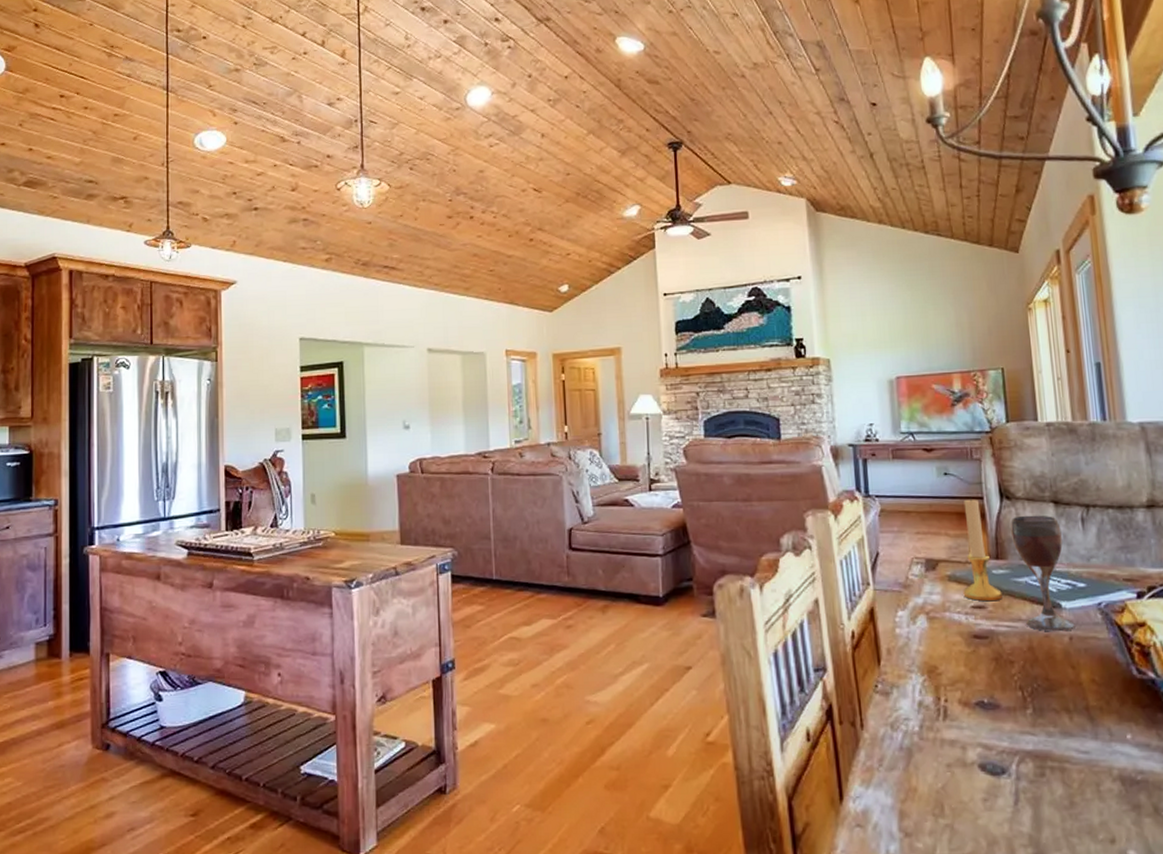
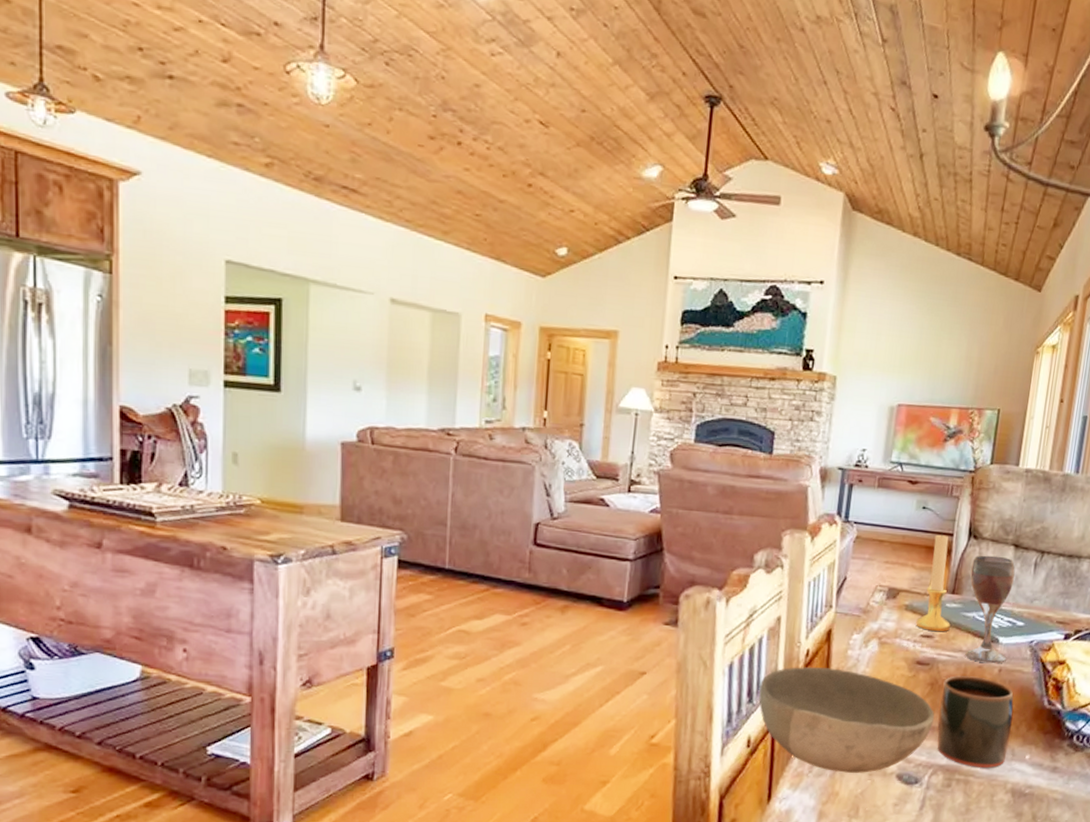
bowl: none [809,649,1008,765] -> present [758,667,935,773]
mug: none [1008,647,1103,752] -> present [937,676,1014,768]

